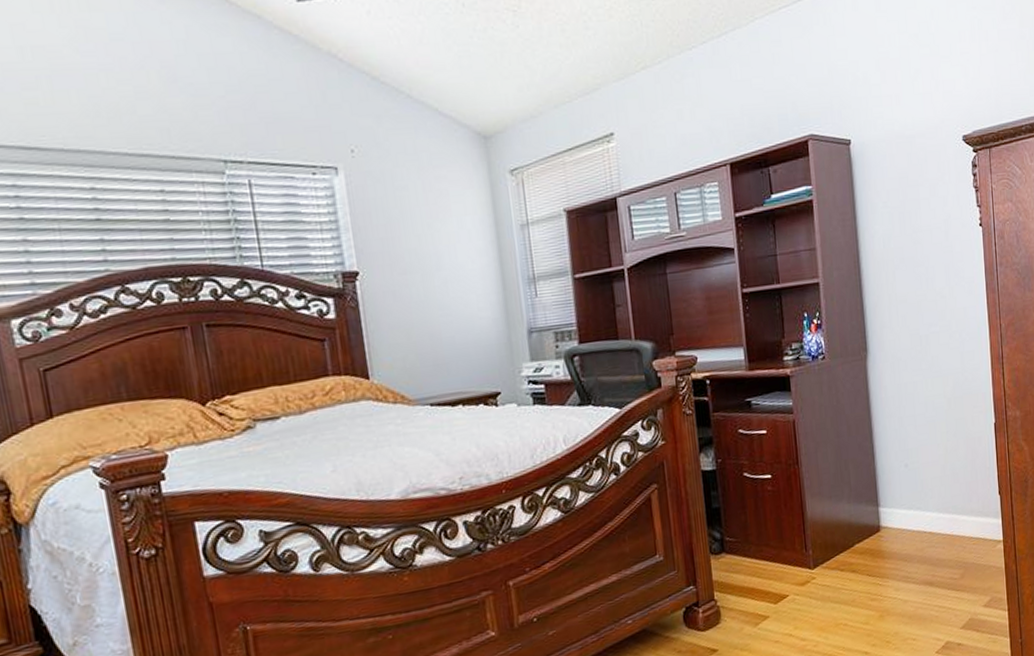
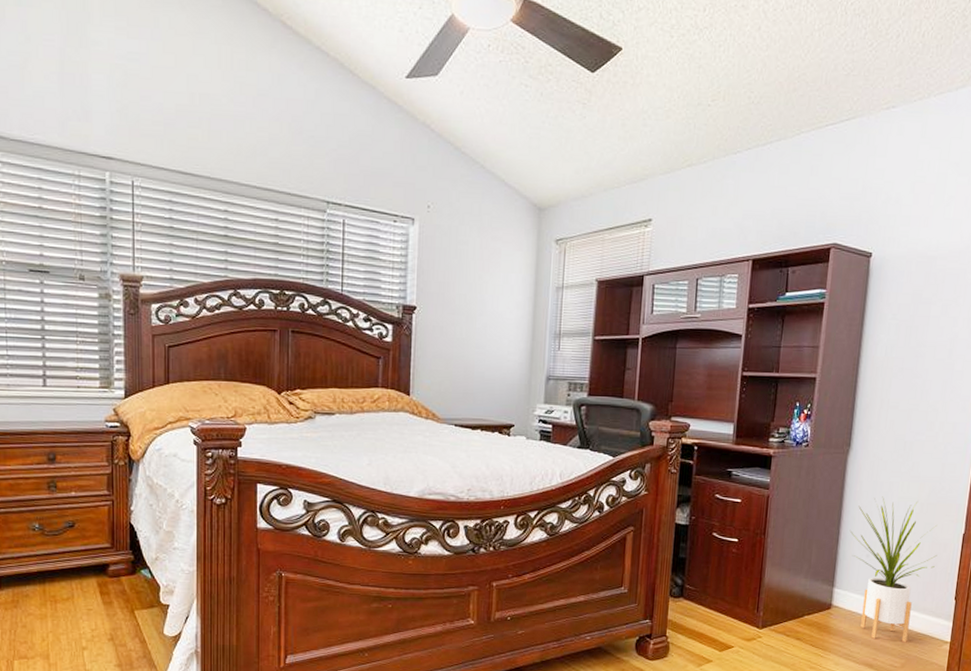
house plant: none [883,397,974,554] -> present [849,496,937,643]

